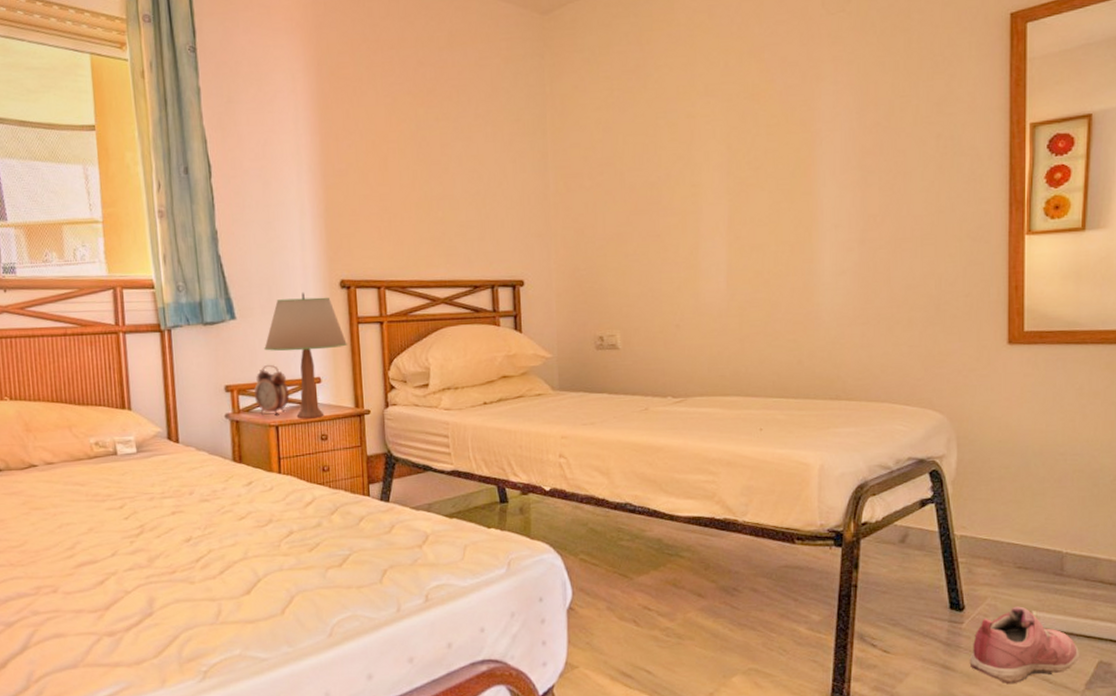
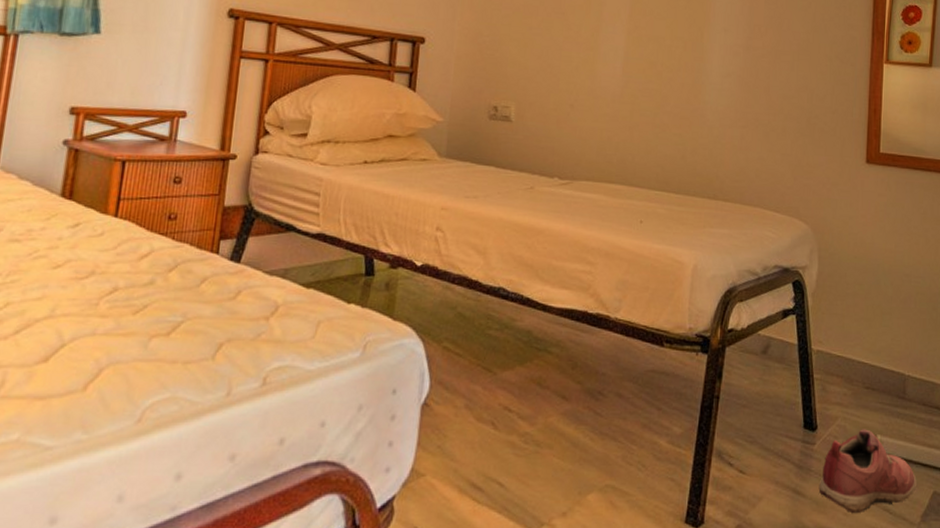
alarm clock: present [254,364,290,415] -> none [104,89,147,149]
table lamp: present [264,291,348,419] -> none [127,15,225,158]

